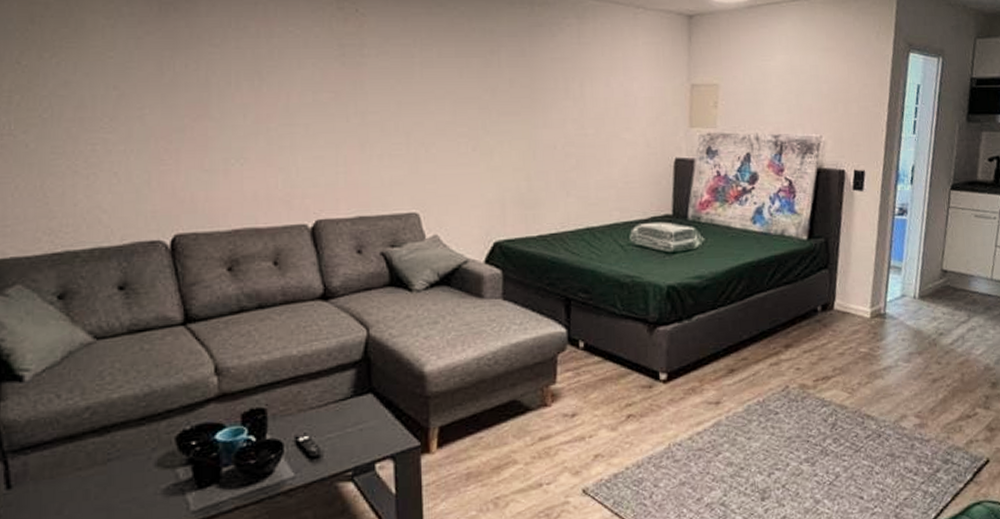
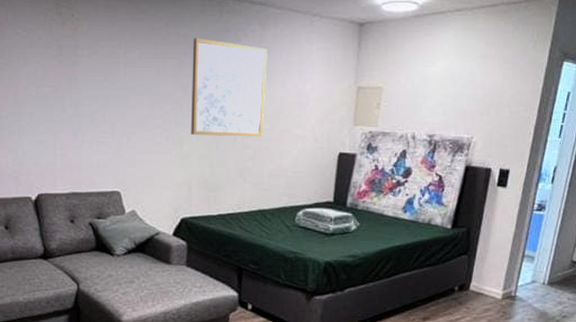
wall art: none [501,34,588,144] -> present [191,38,267,137]

